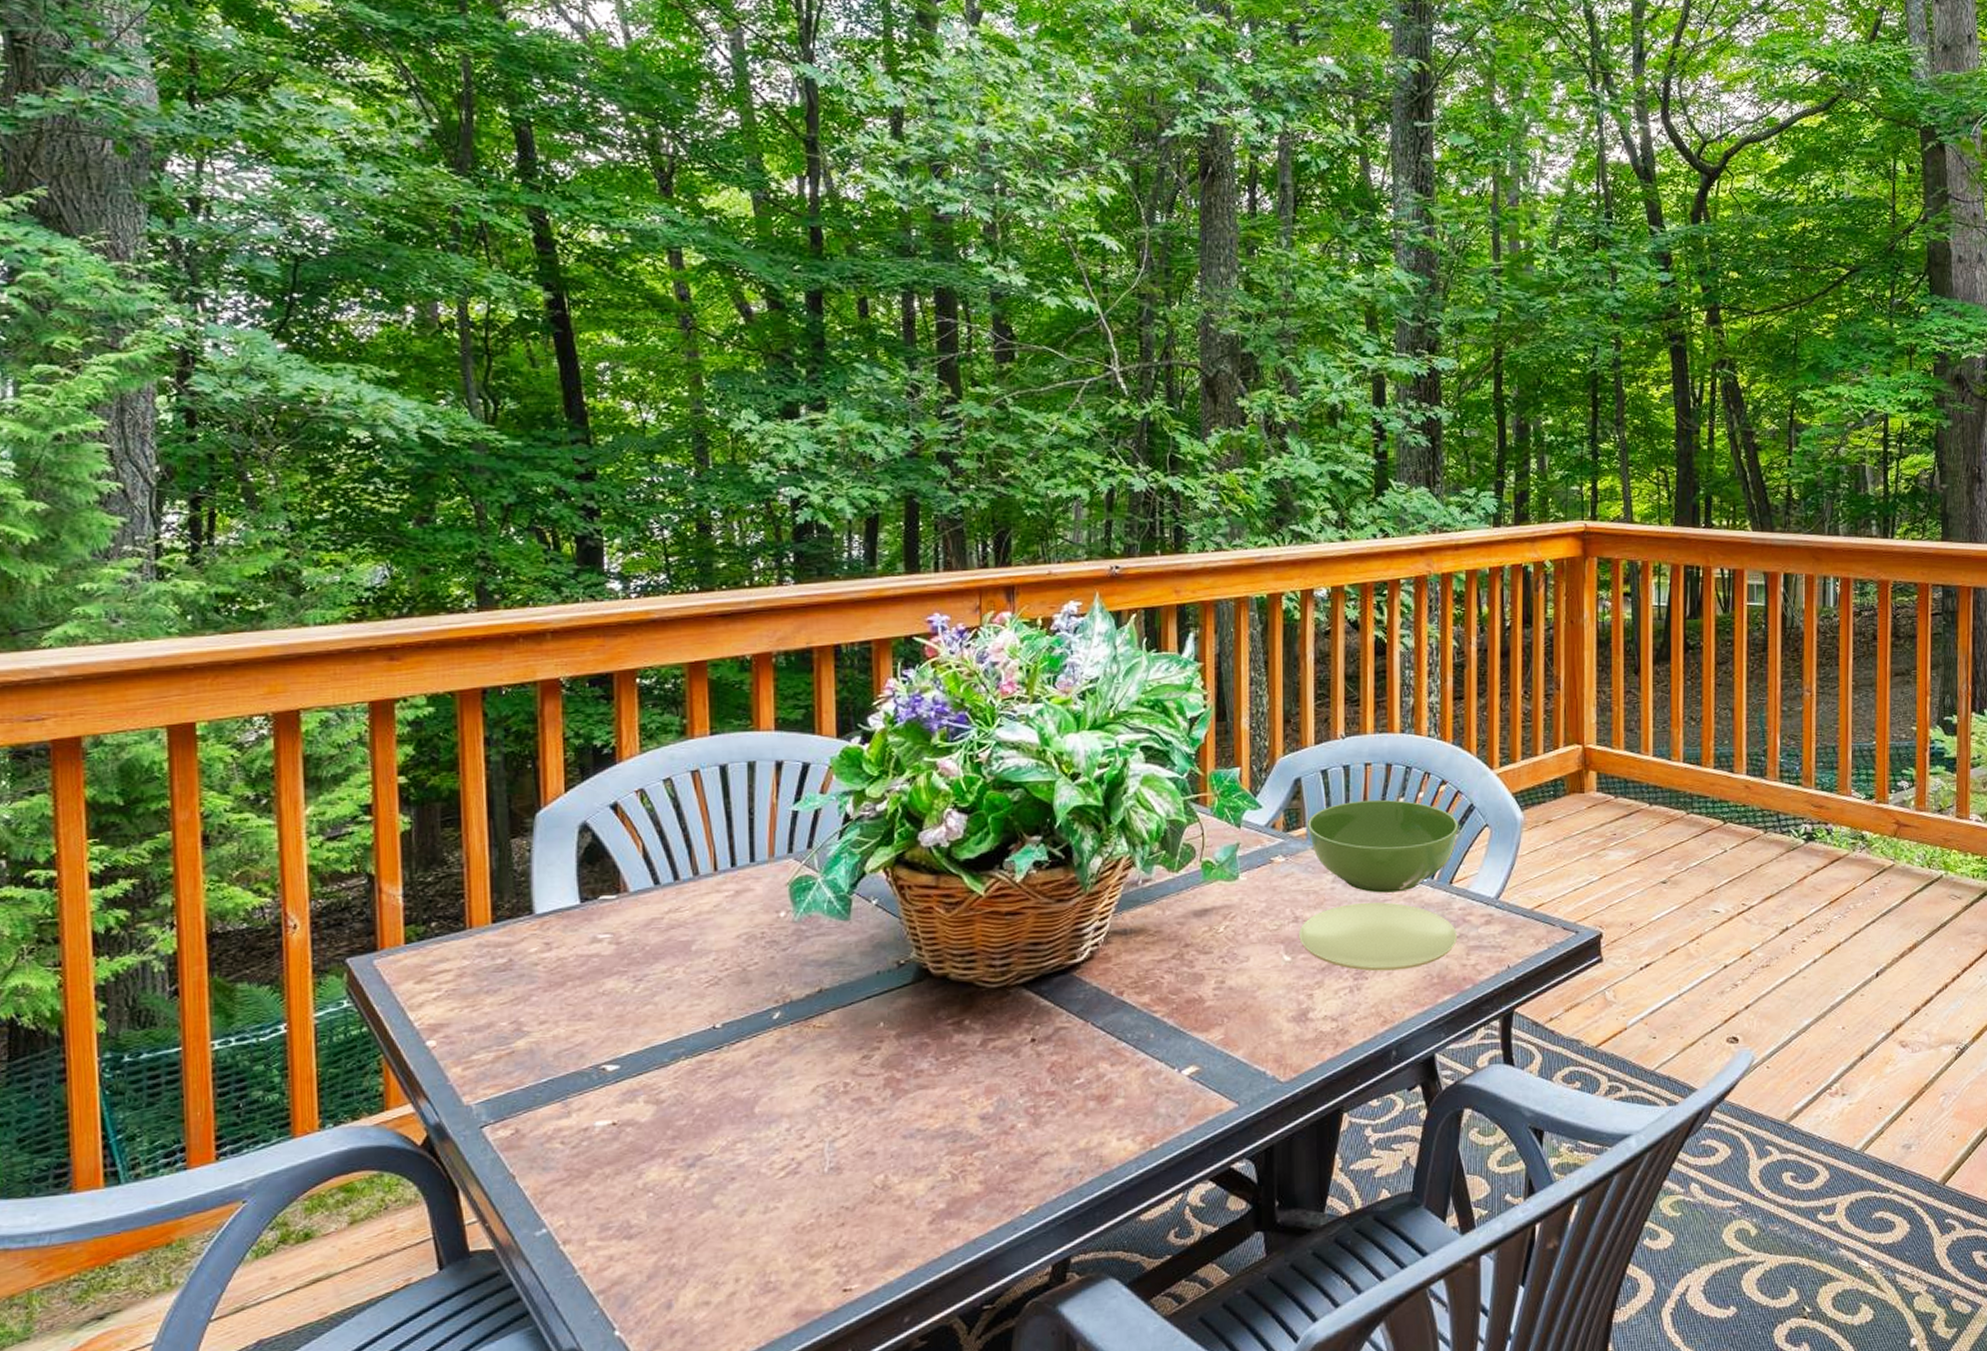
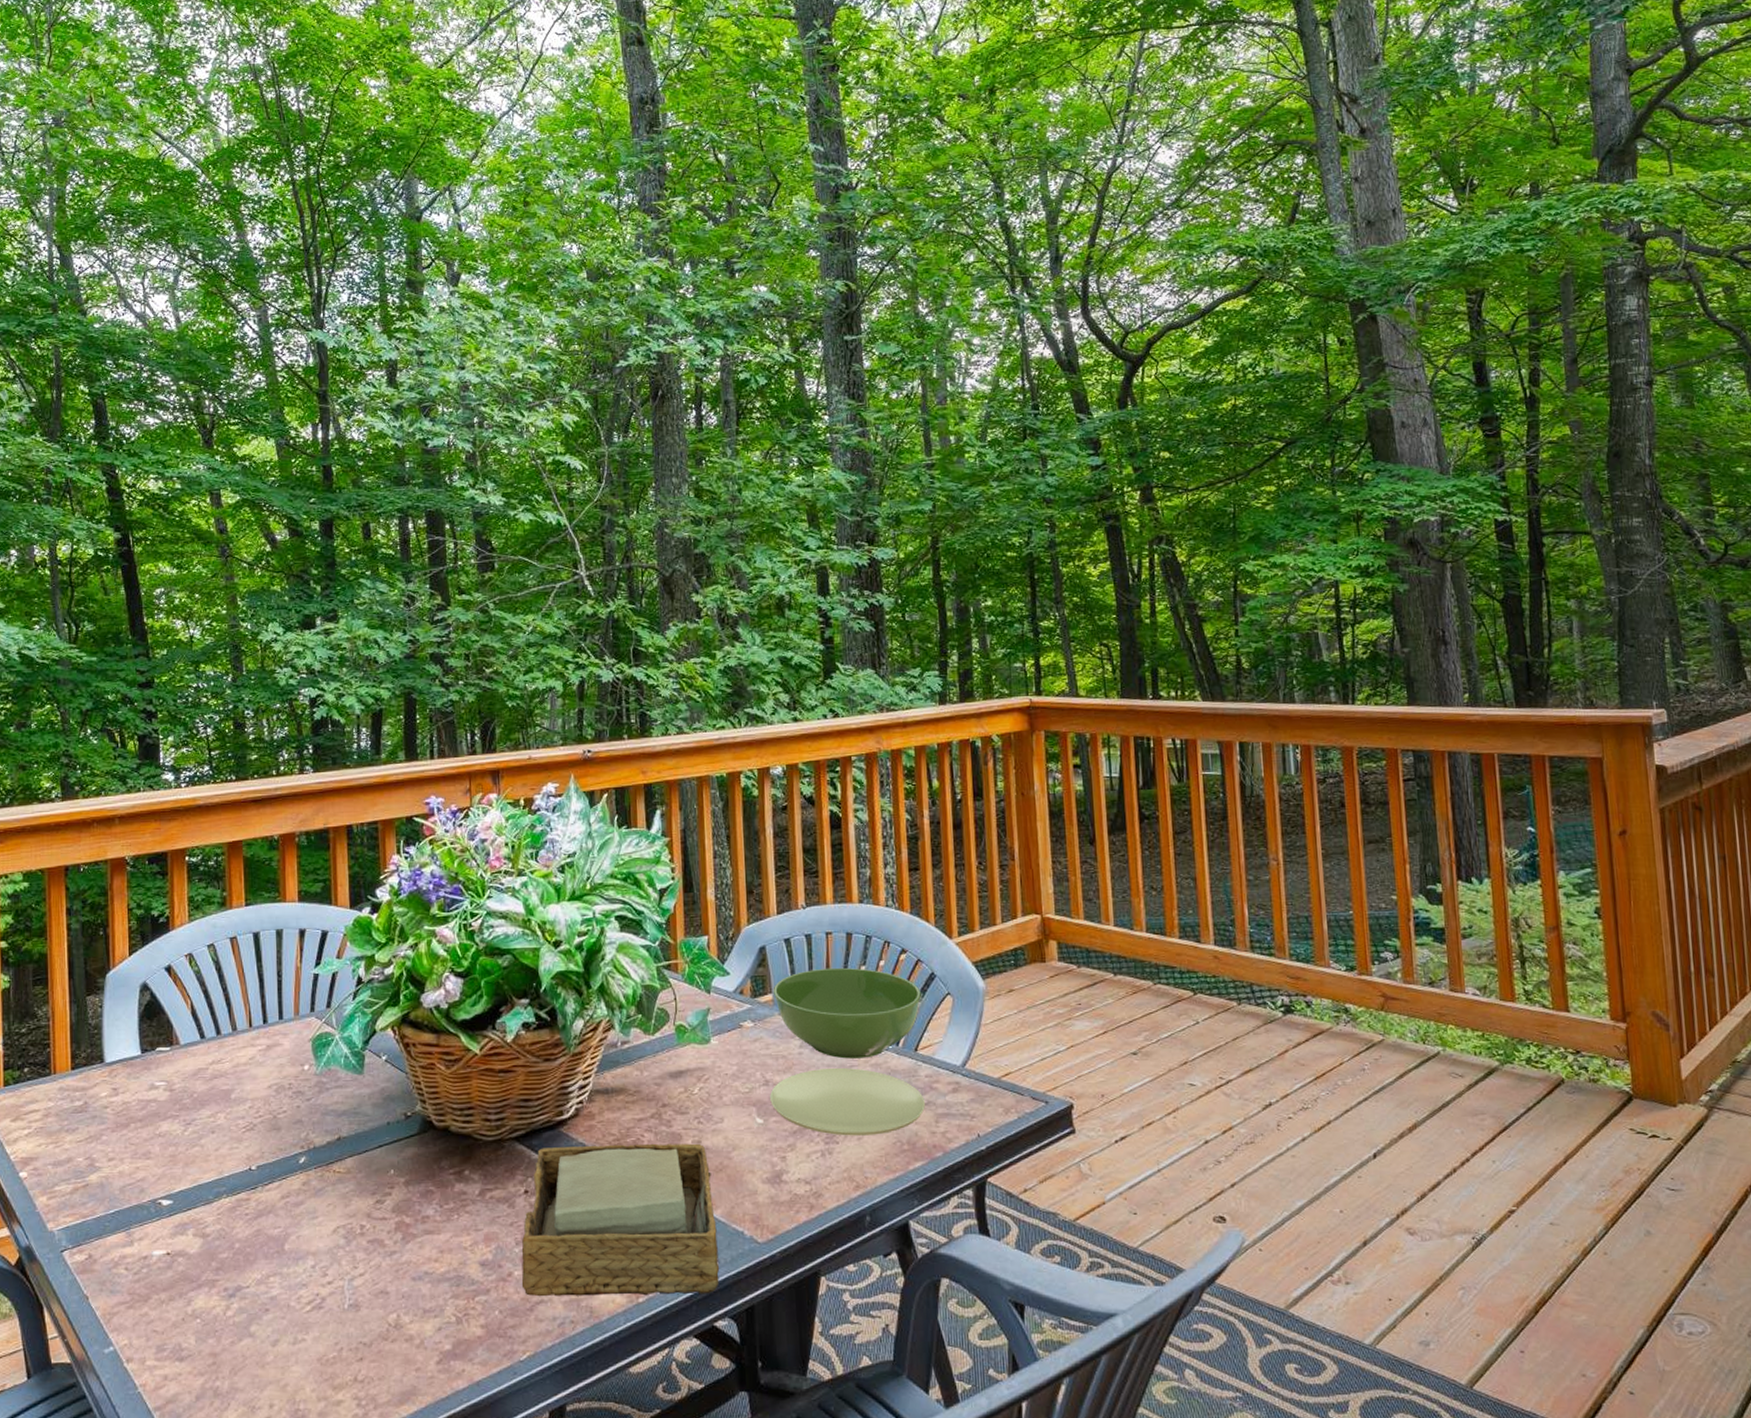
napkin holder: none [1025,983,1238,1149] -> present [521,1143,719,1297]

